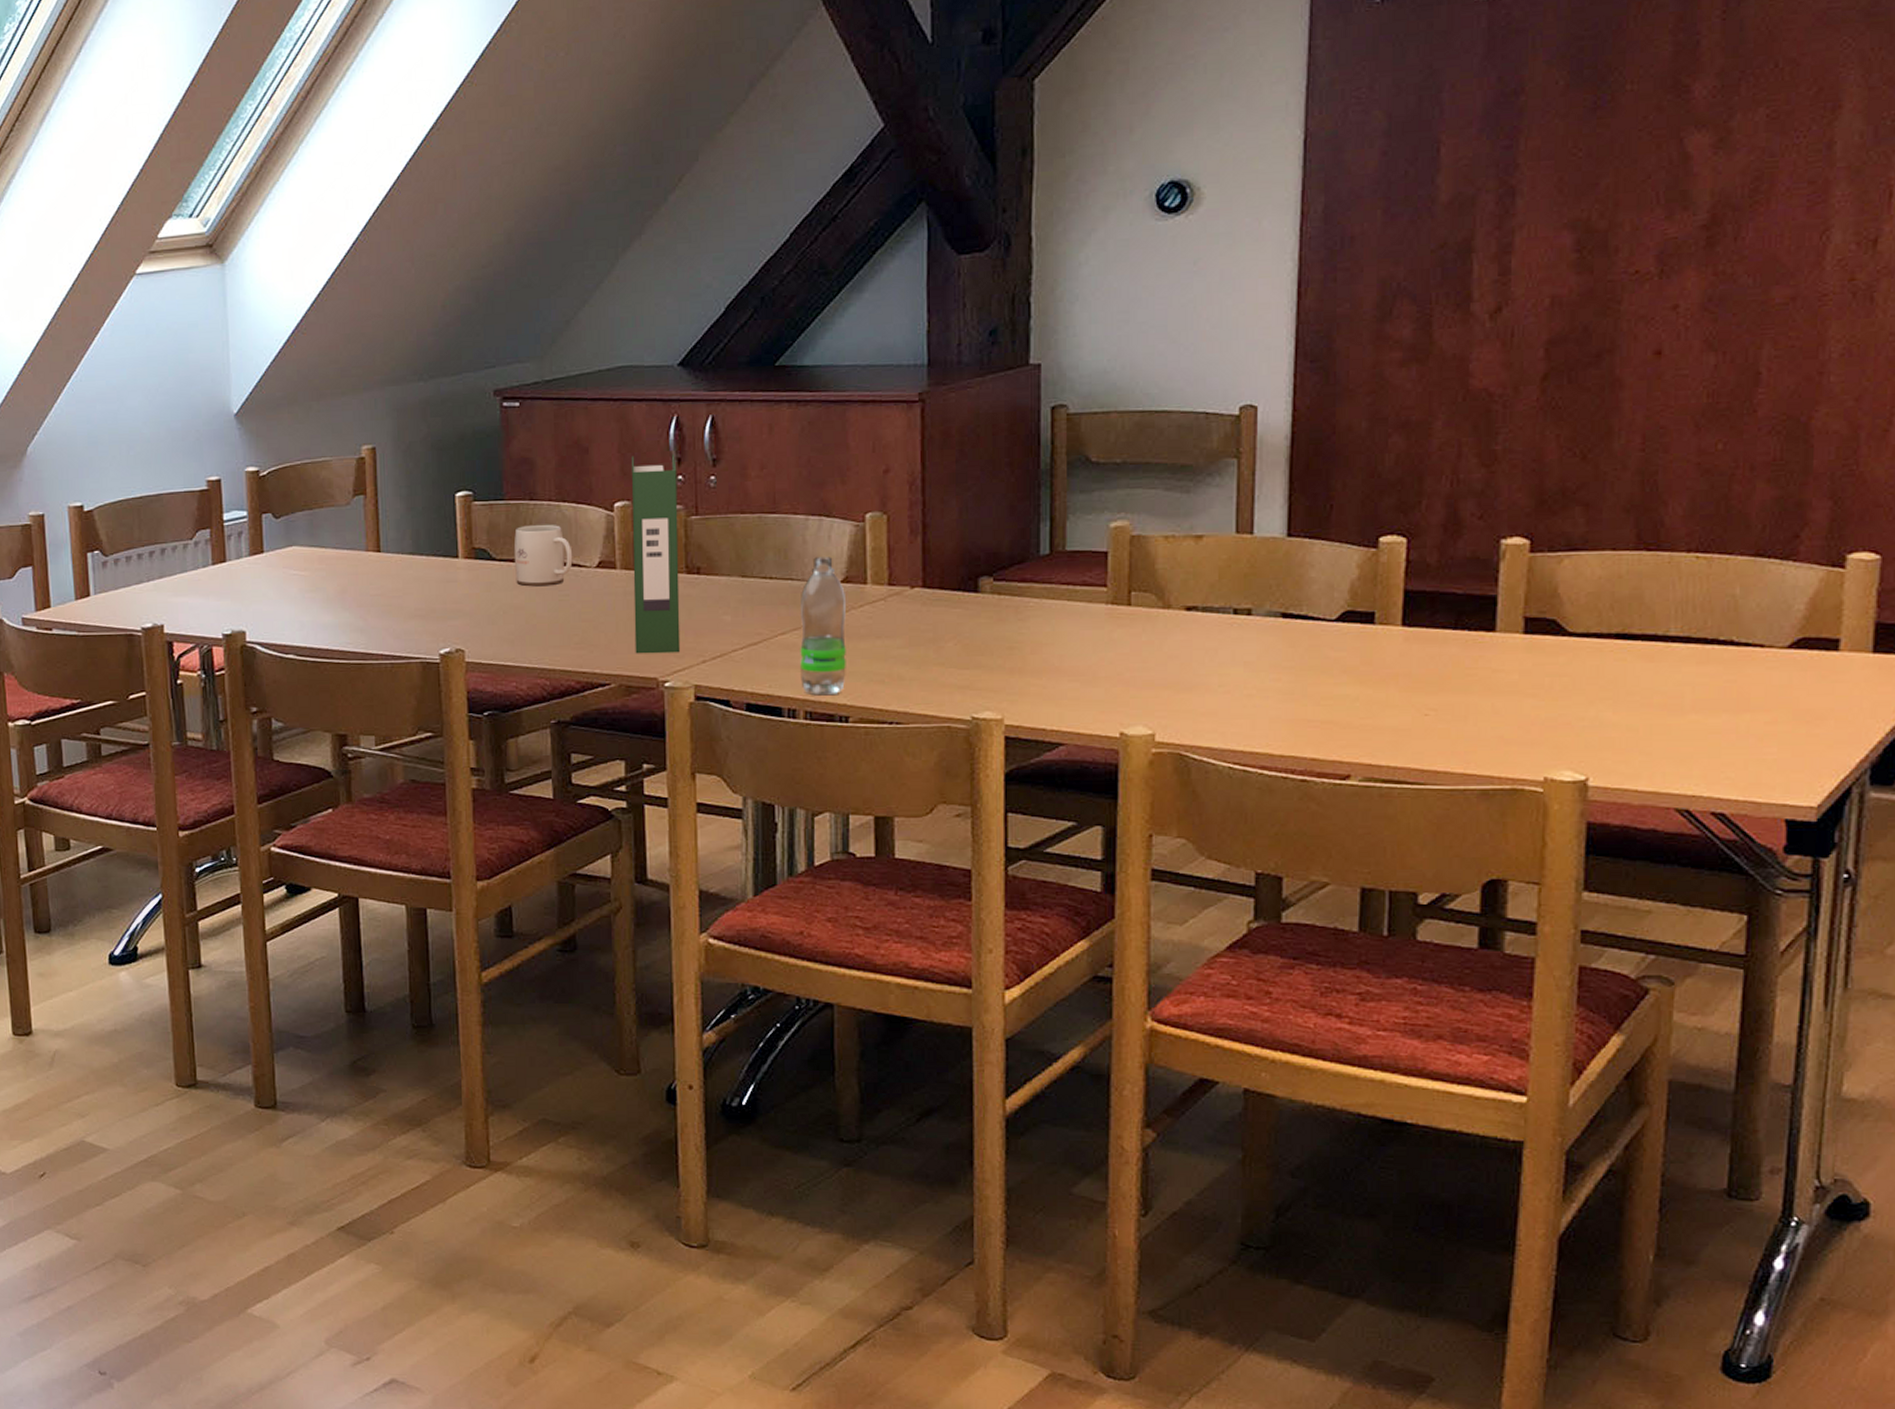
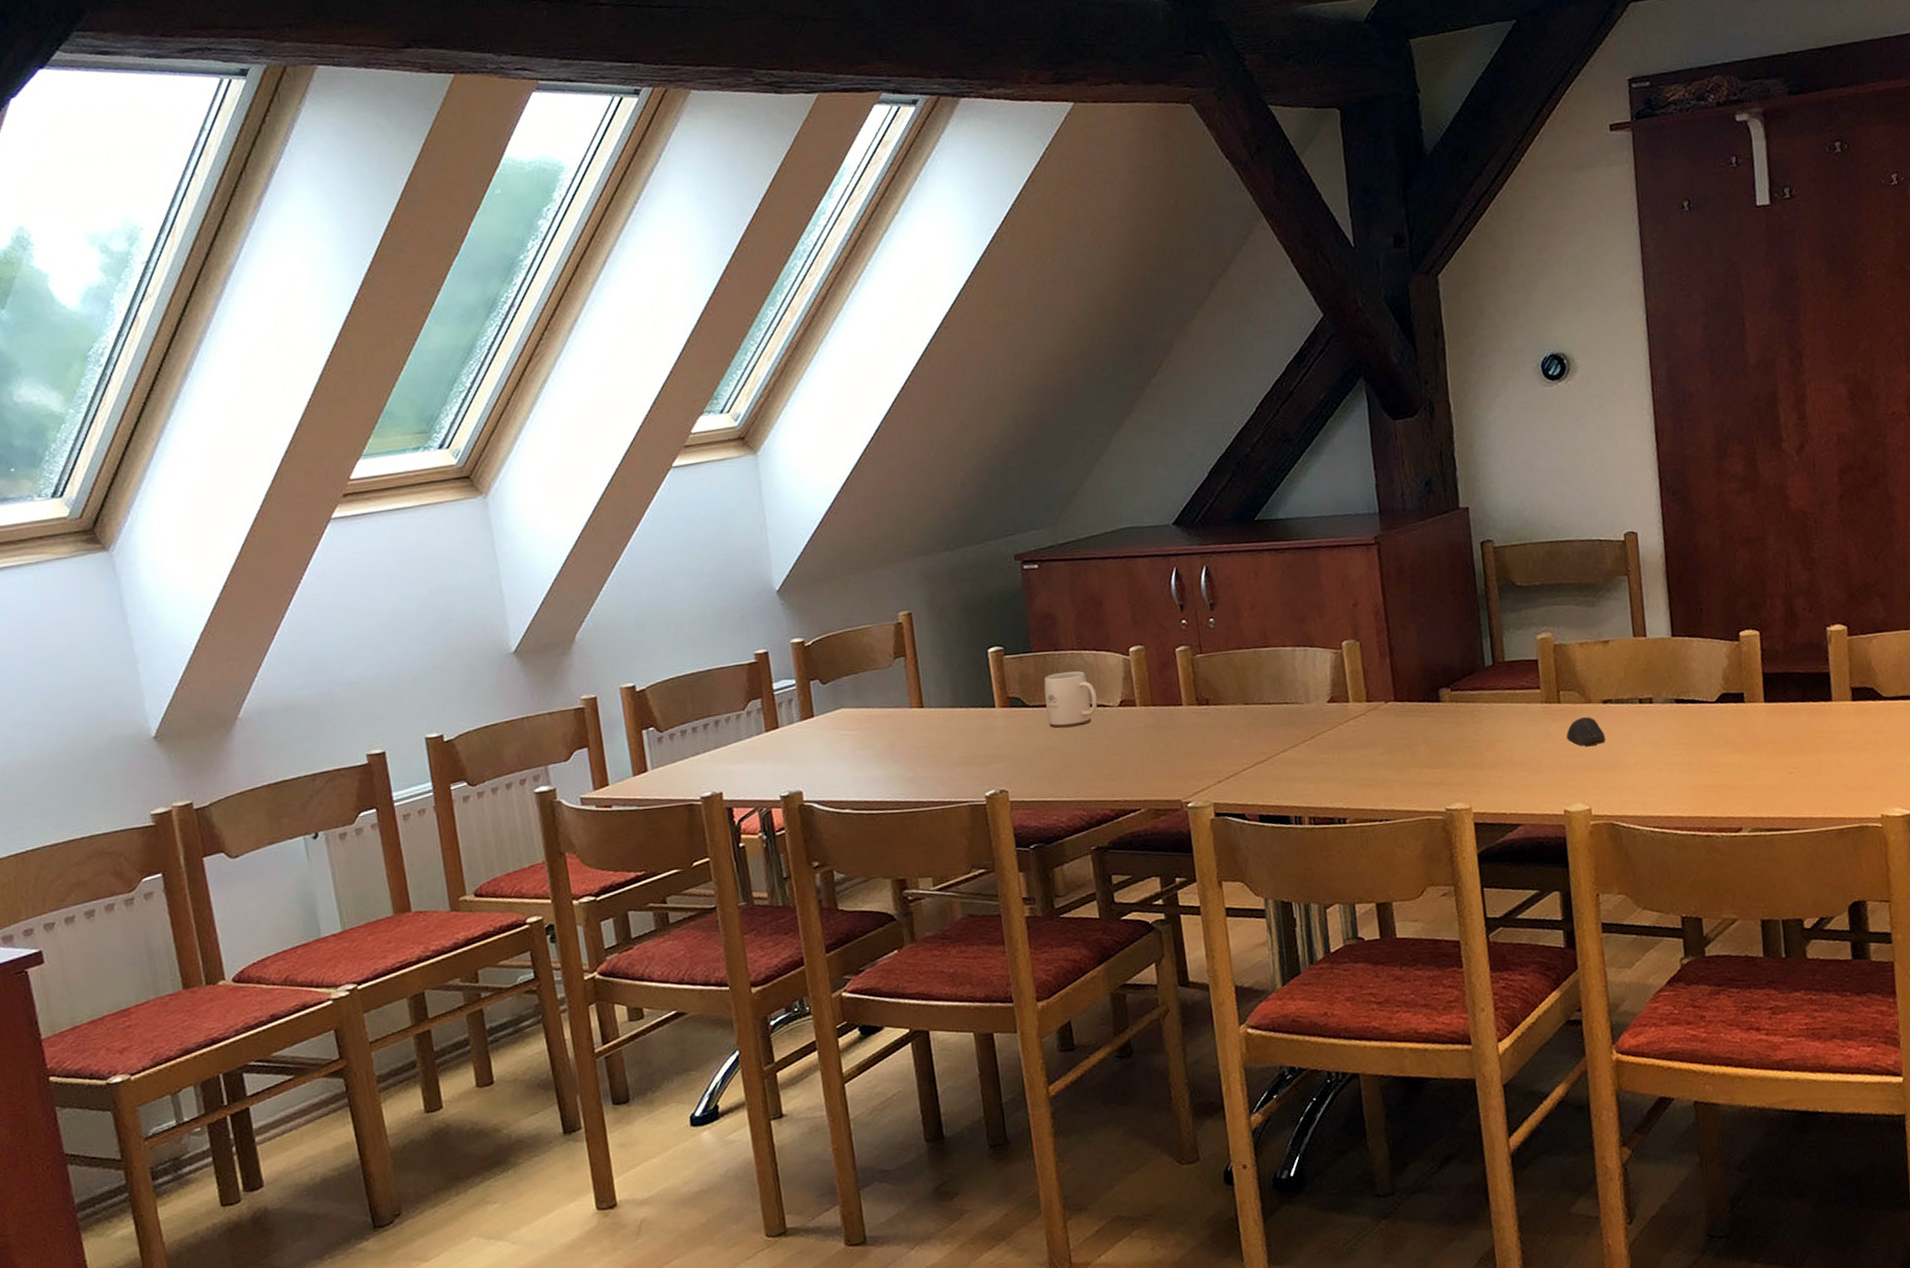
binder: present [631,454,681,654] -> none [1141,601,1199,781]
bottle: present [799,557,847,696] -> none [1295,681,1340,803]
computer mouse: none [1133,625,1183,659] -> present [1566,717,1605,746]

